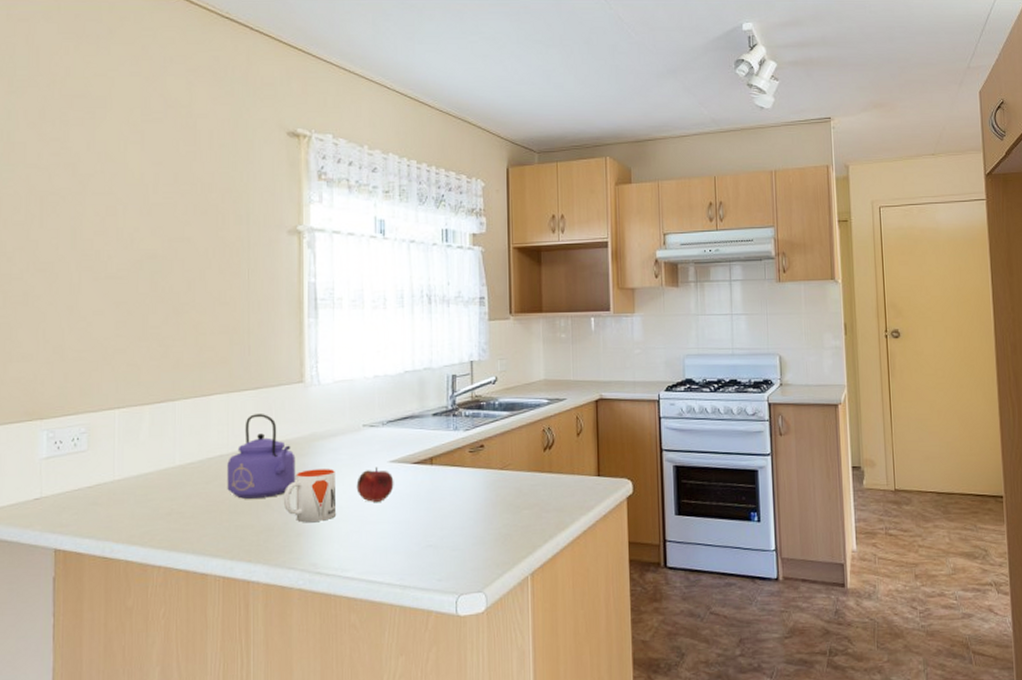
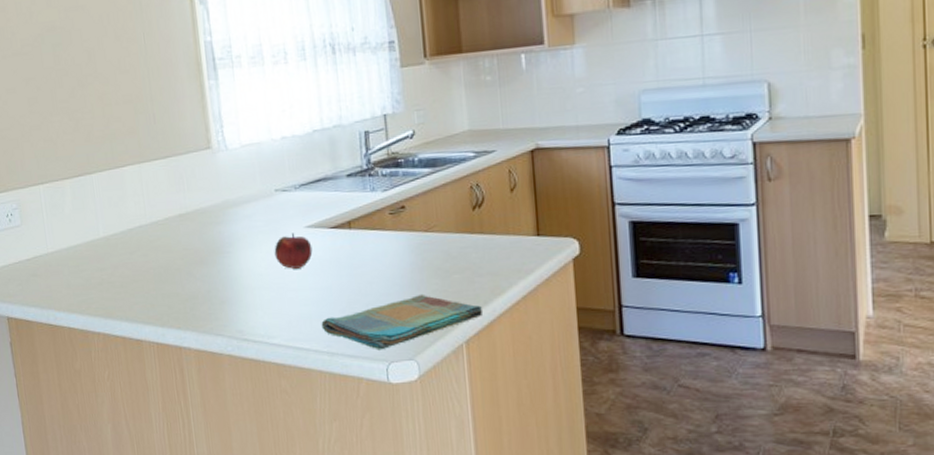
kettle: present [227,414,296,499] -> none [147,183,214,268]
mug: present [283,469,337,522] -> none [203,236,258,290]
dish towel: none [396,528,548,583] -> present [321,294,484,350]

